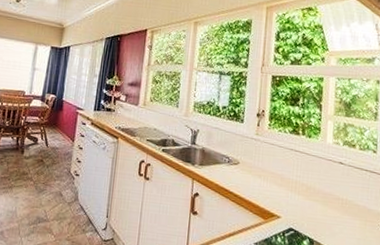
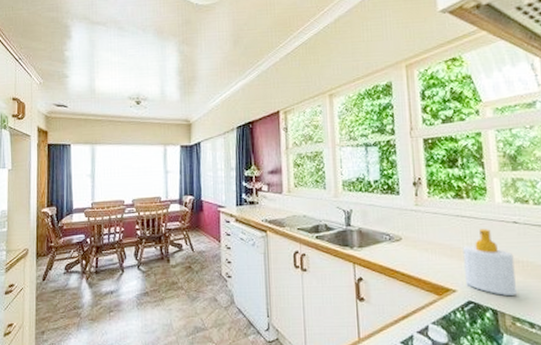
soap bottle: none [289,164,335,229] -> present [462,229,516,296]

